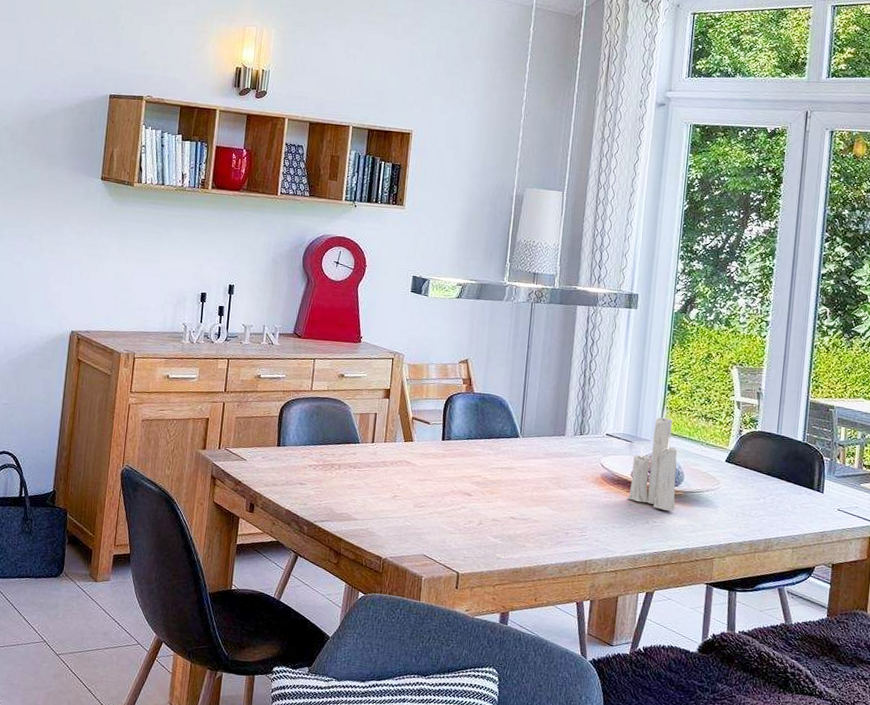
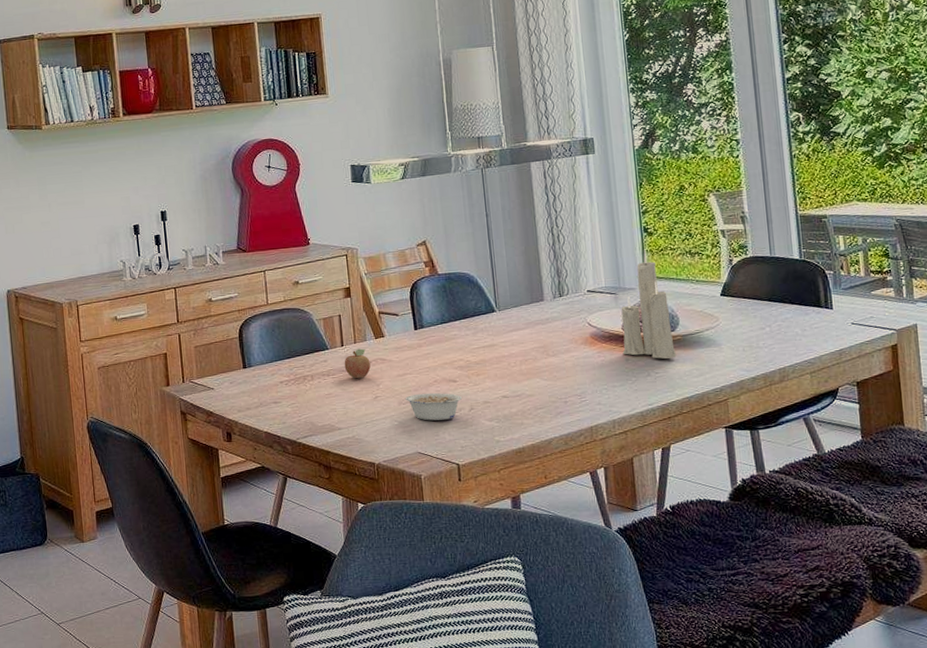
fruit: none [371,448,396,477] -> present [344,348,371,379]
legume: none [421,500,474,530] -> present [405,392,463,421]

